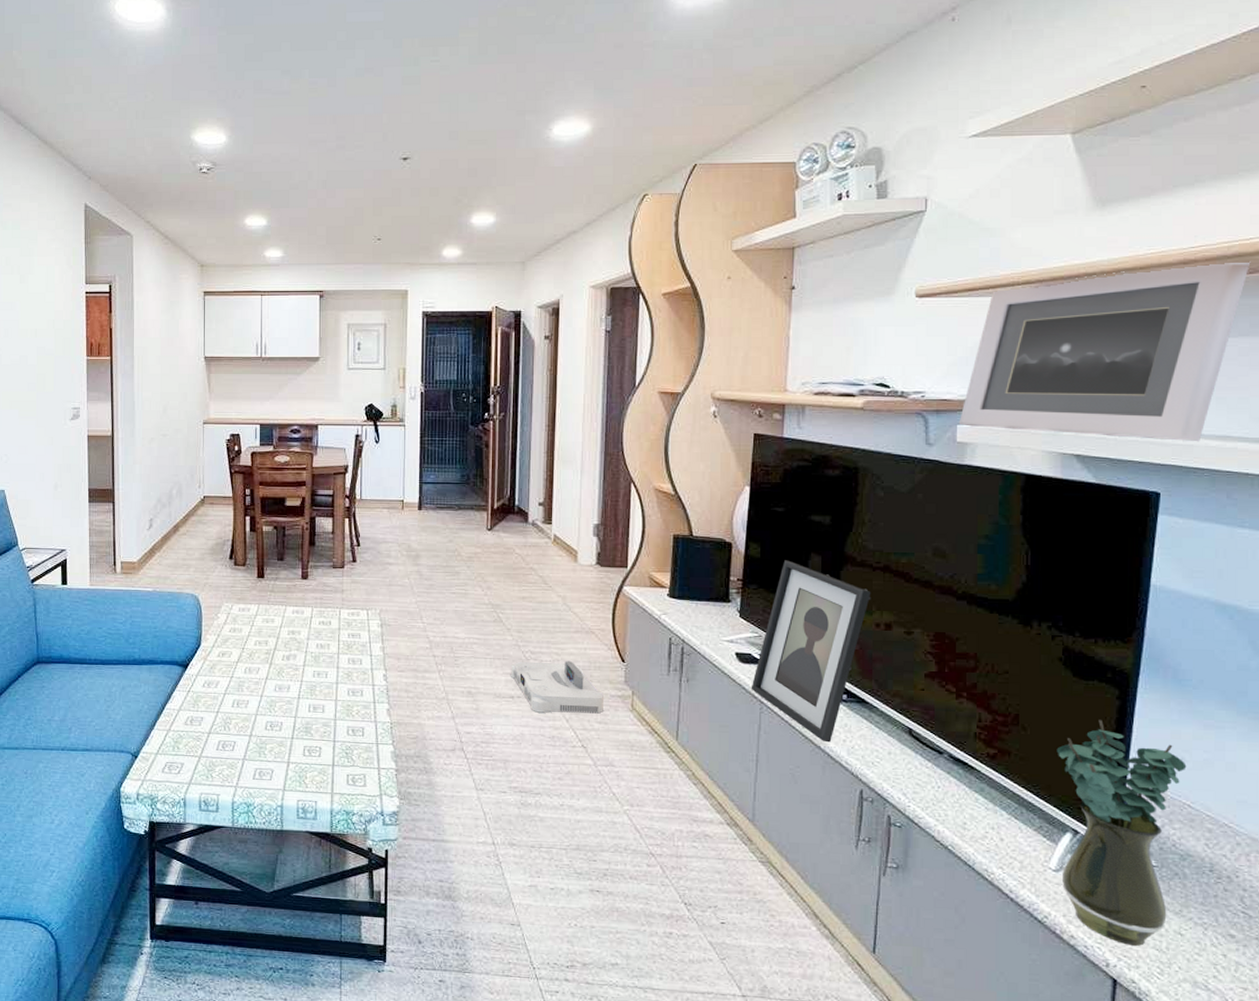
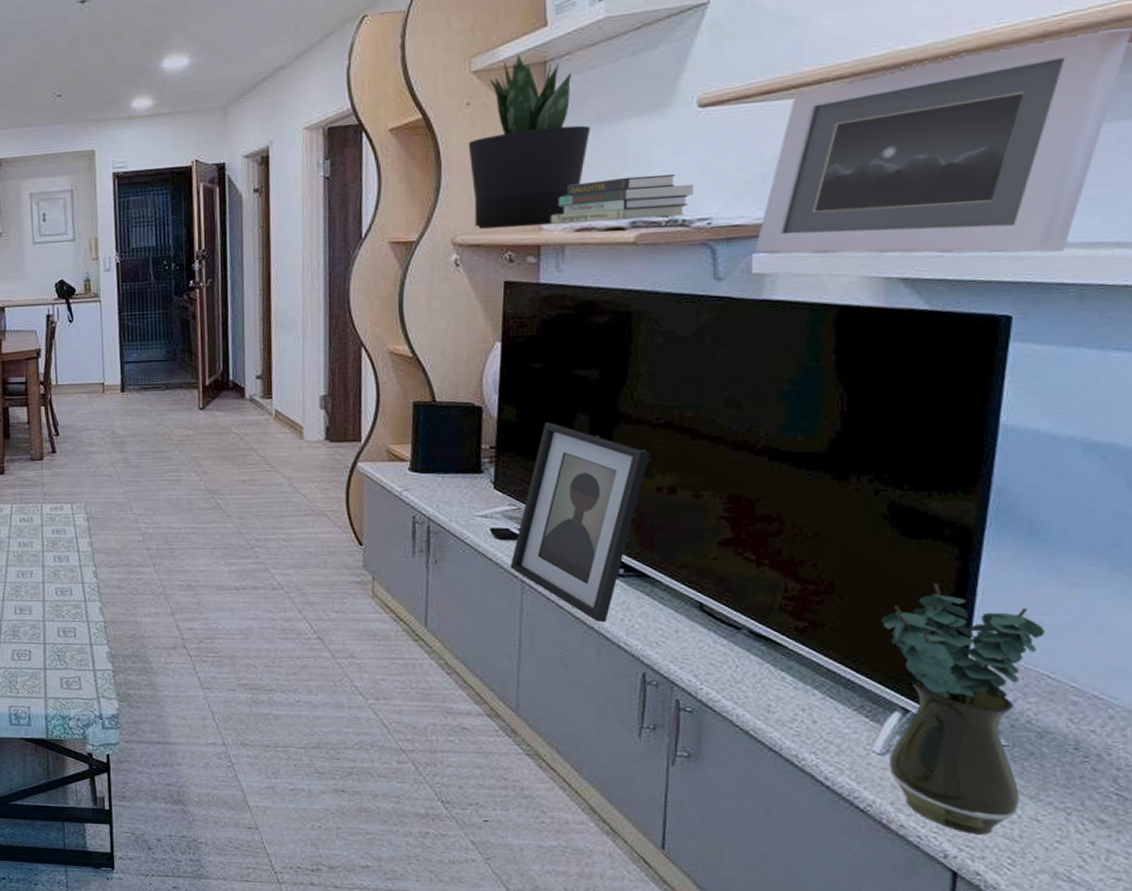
robot vacuum: present [510,660,603,714] -> none [233,546,340,604]
planter: none [728,240,829,388] -> present [468,55,591,229]
books: none [794,351,912,388] -> present [551,174,694,225]

